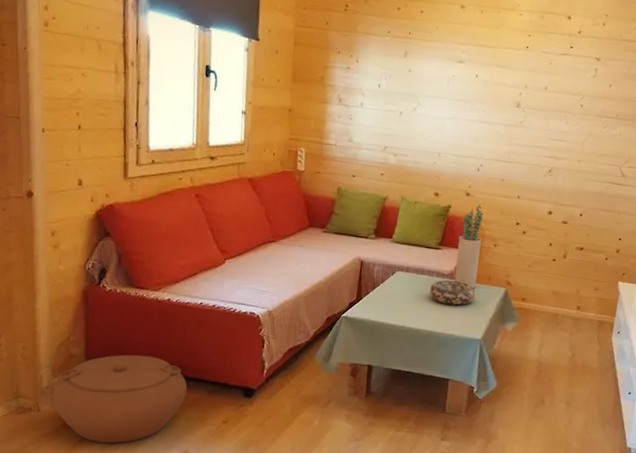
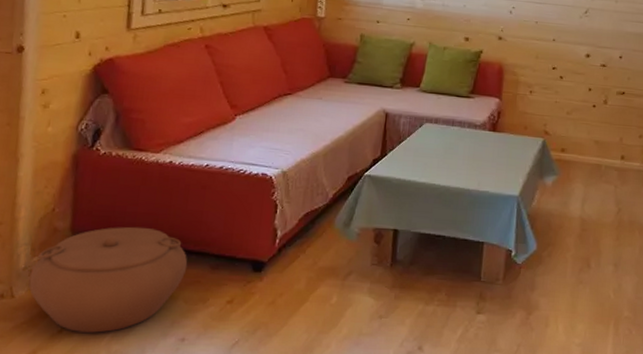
decorative bowl: present [429,280,476,306] -> none [460,131,511,159]
vase: present [454,204,484,289] -> none [487,48,518,140]

